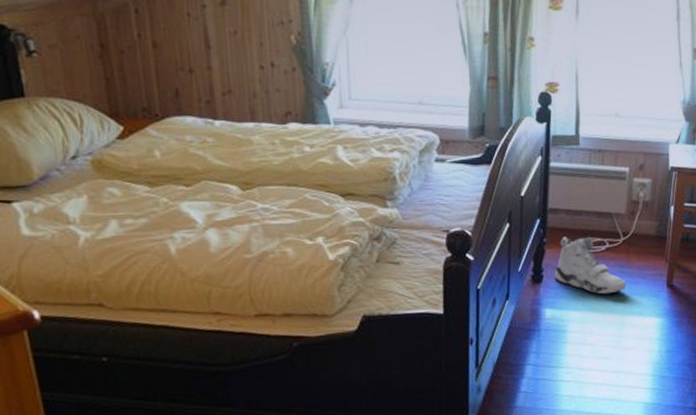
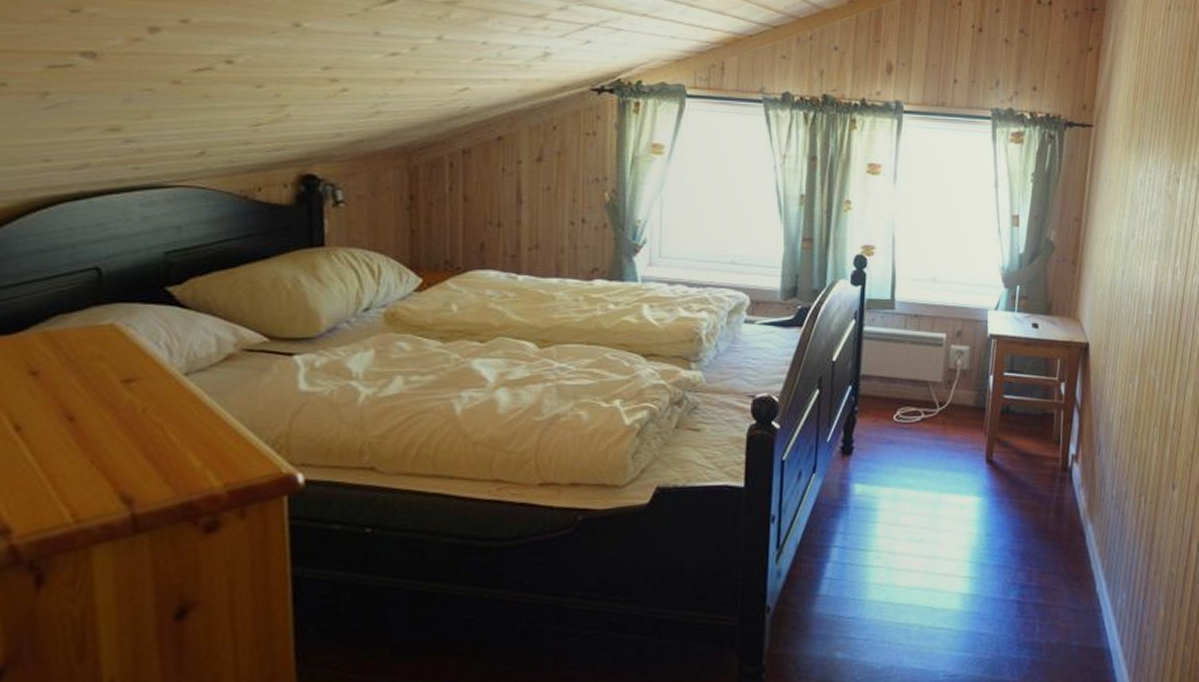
sneaker: present [554,236,627,295] -> none [865,405,943,470]

